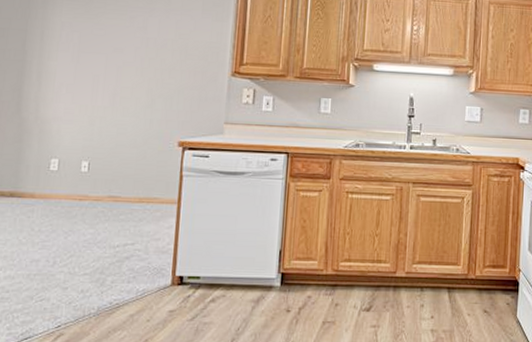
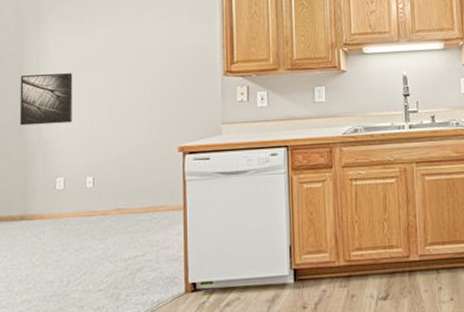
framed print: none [17,51,77,105] -> present [19,73,73,126]

